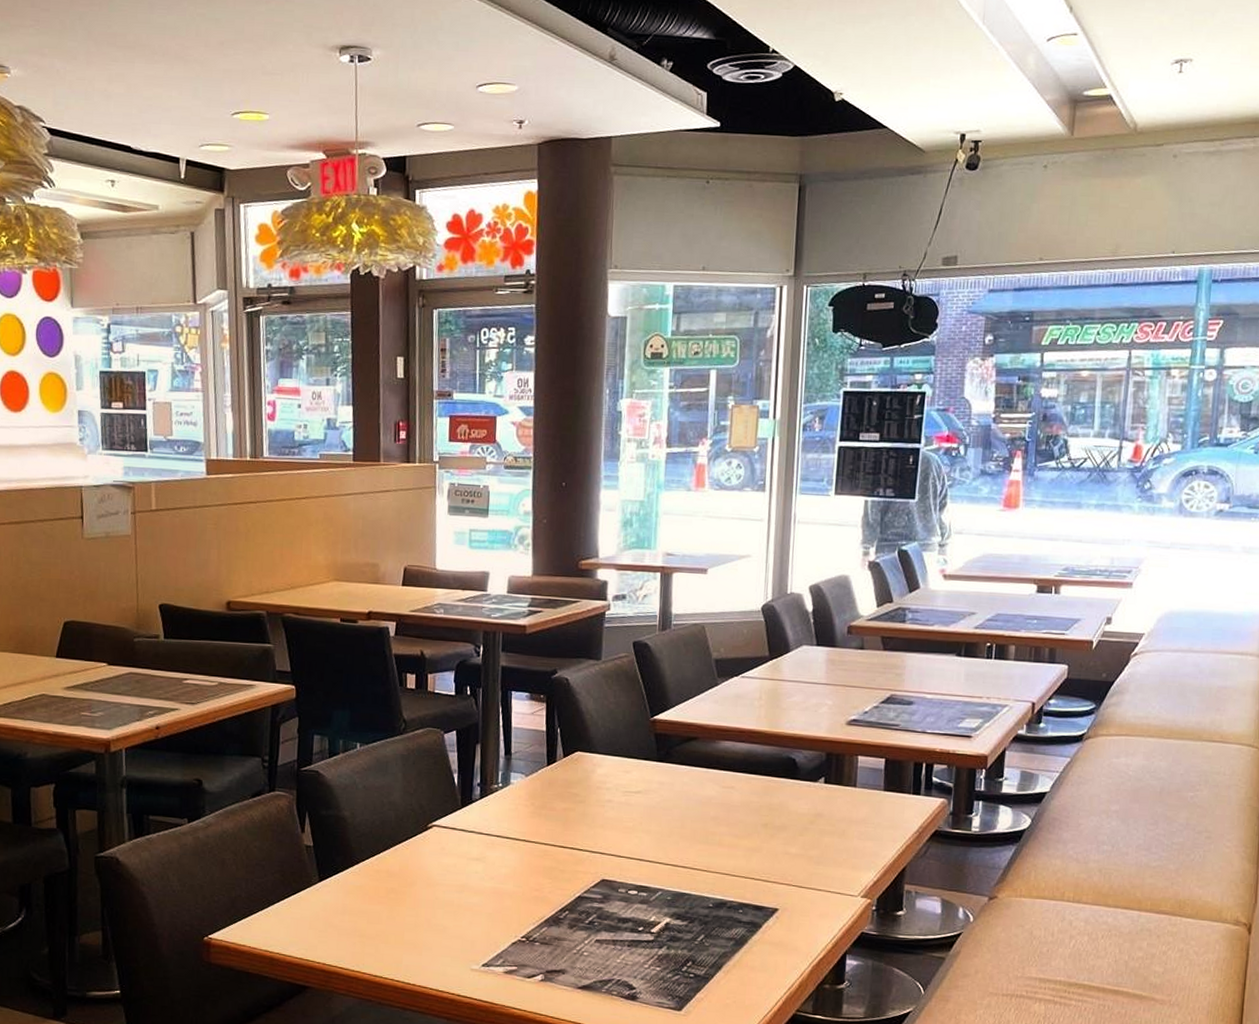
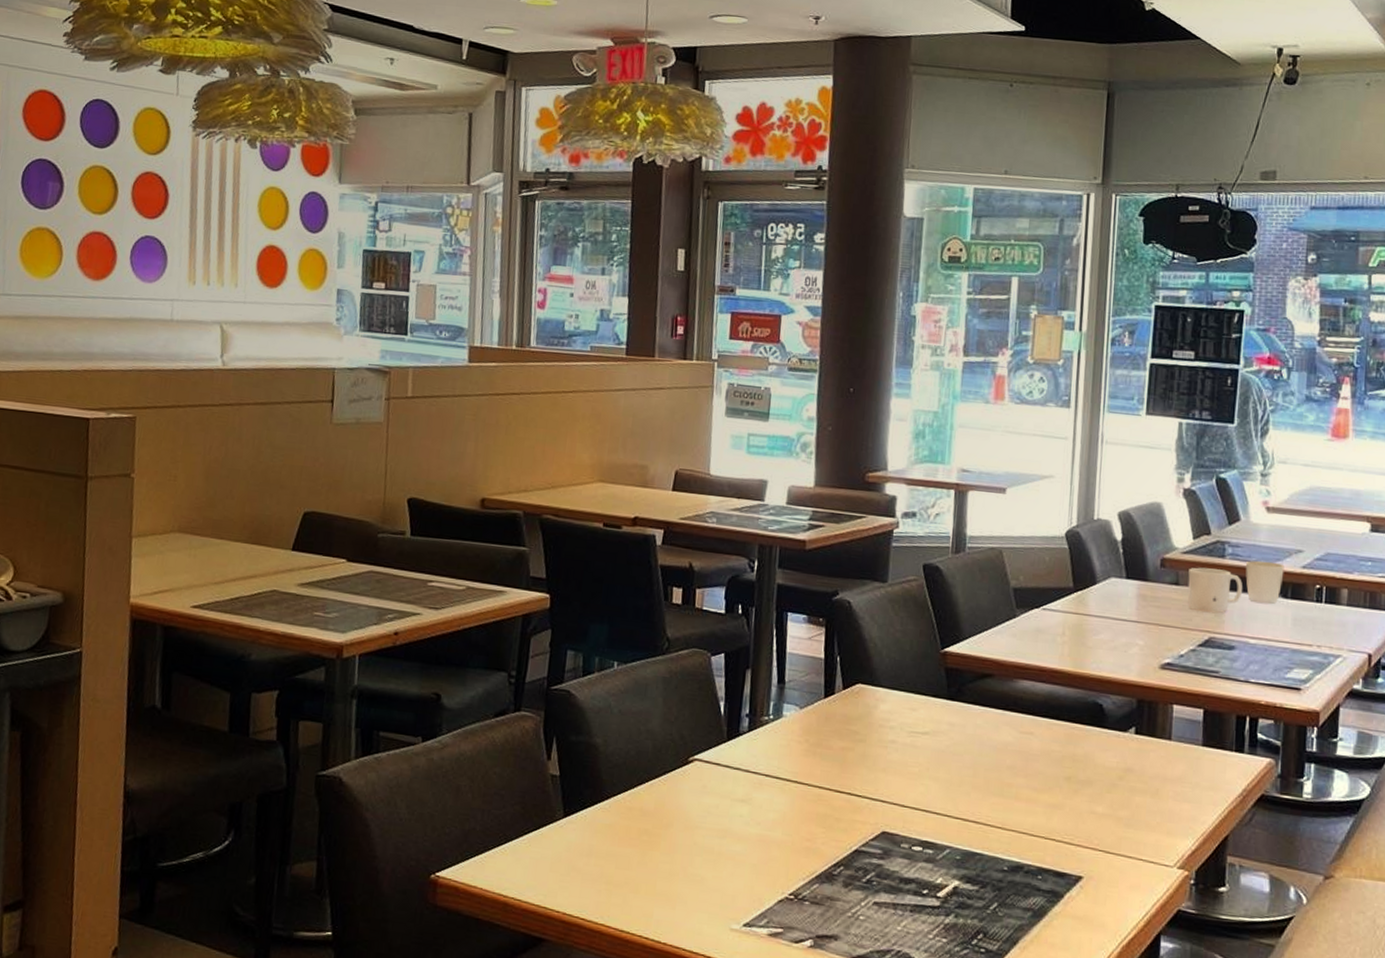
mug: none [871,632,922,673] -> present [1187,567,1243,614]
cup: none [923,624,959,663] -> present [1245,560,1284,605]

